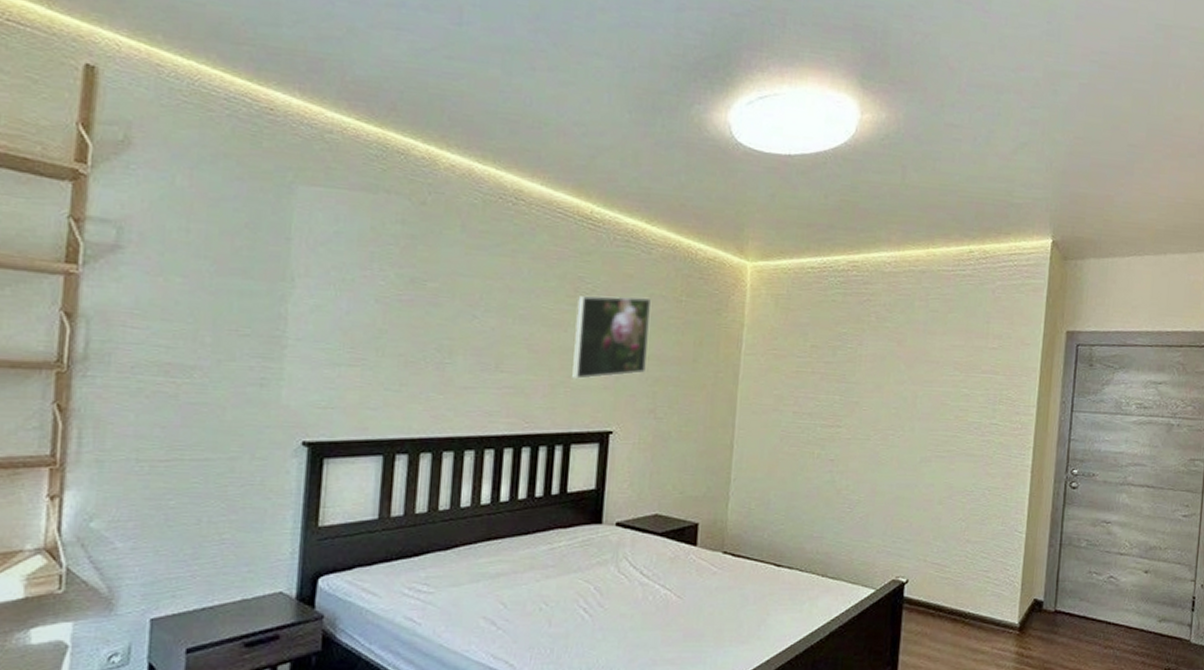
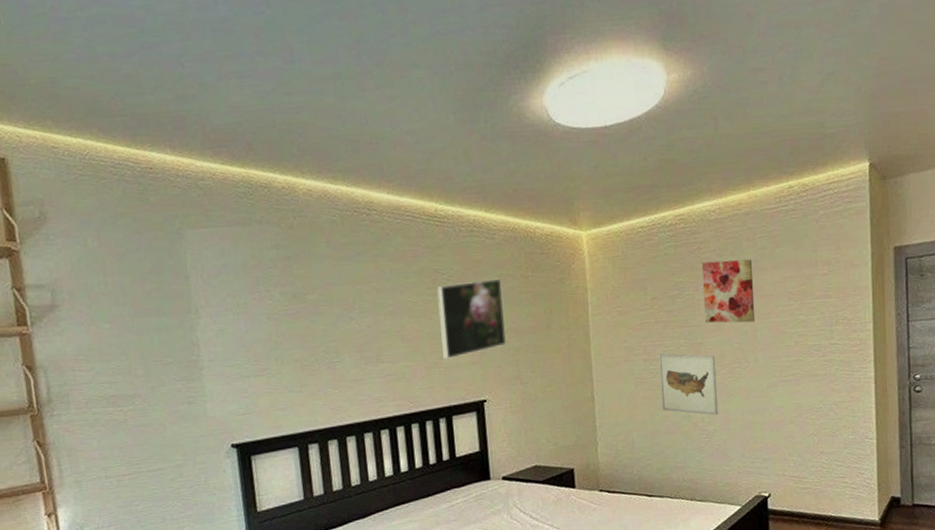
wall art: none [805,408,869,485] -> present [658,354,719,416]
wall art: none [865,315,922,388] -> present [702,259,756,323]

